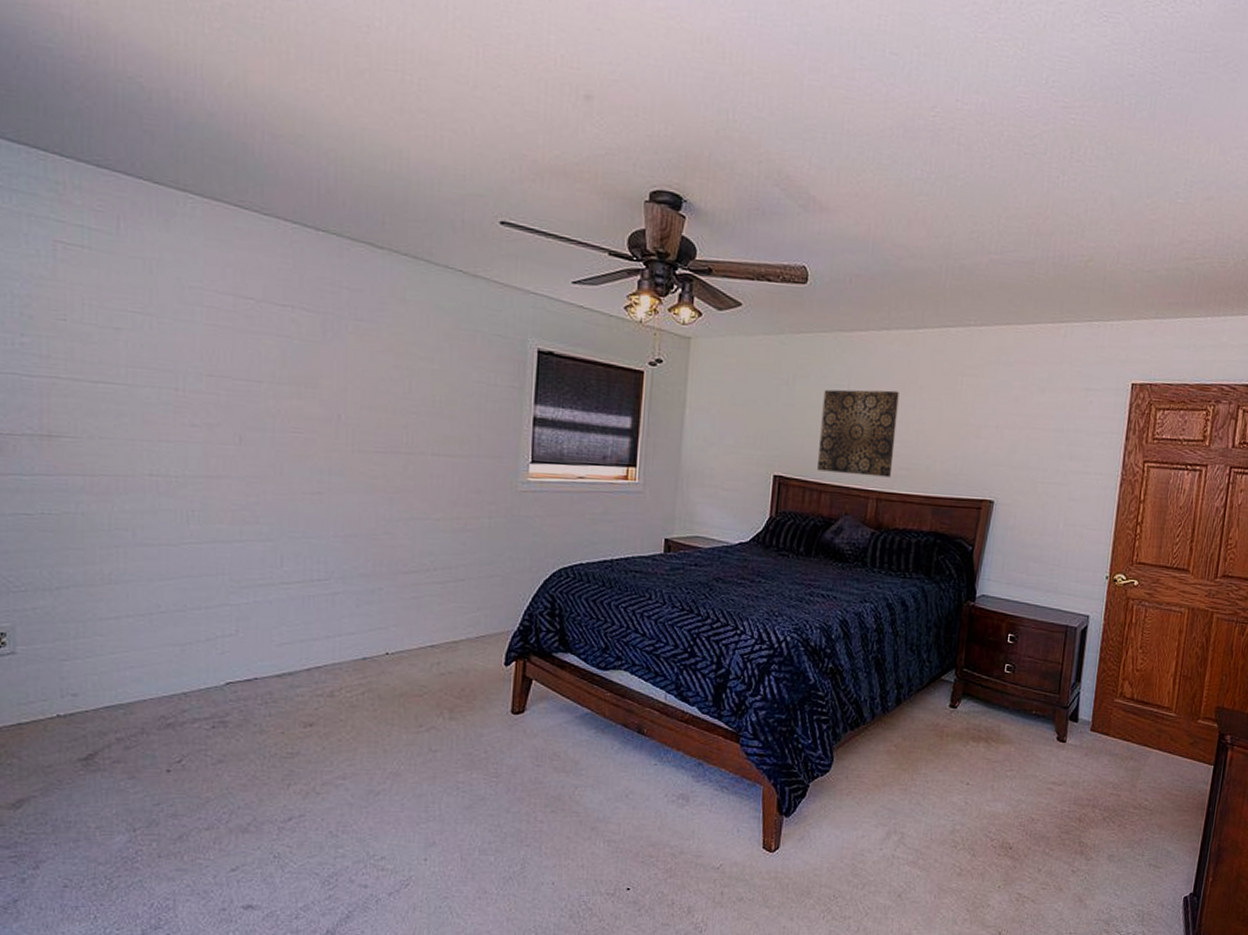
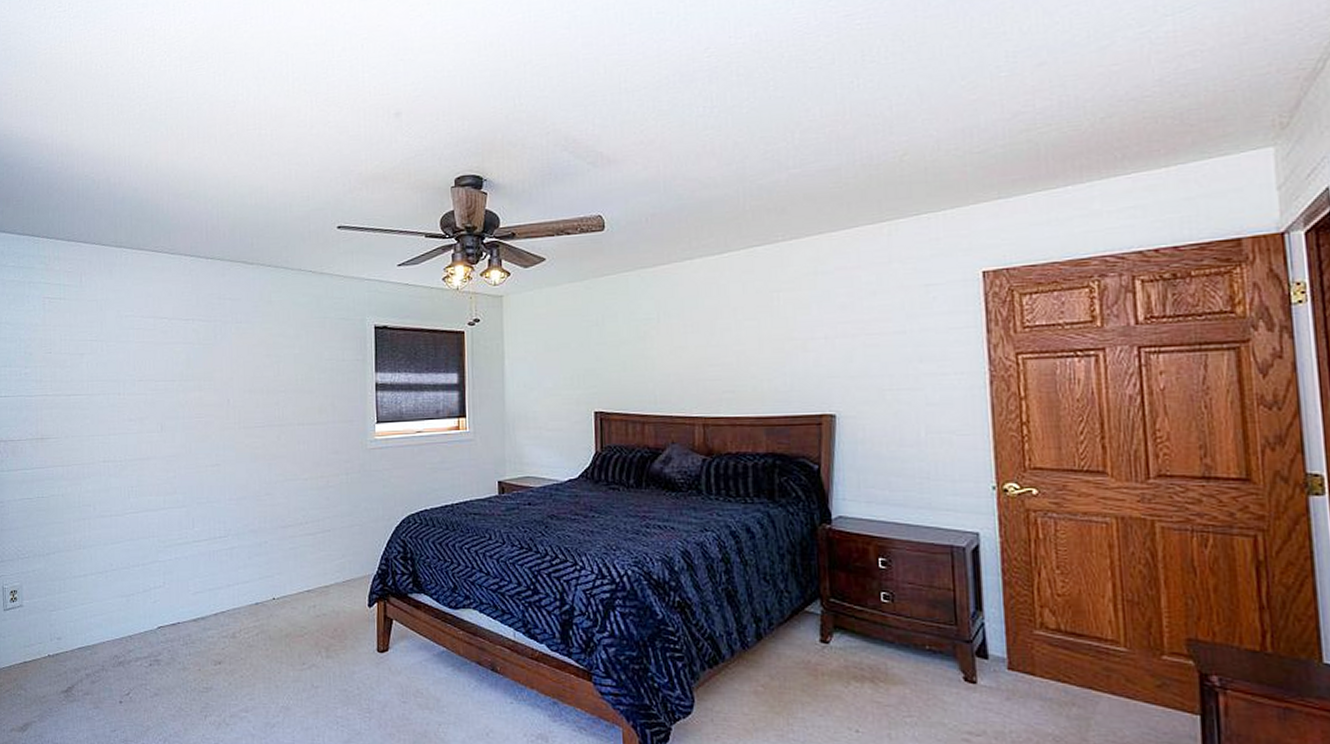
wall art: present [817,389,899,478] -> none [634,316,716,403]

